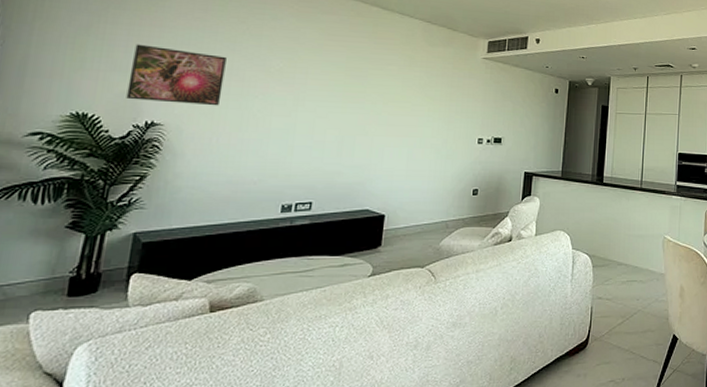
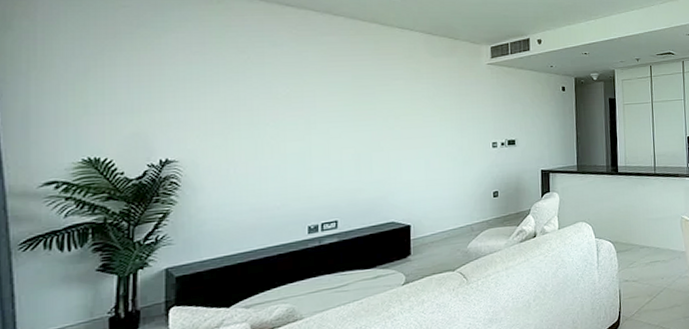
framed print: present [126,44,227,106] -> none [136,84,232,140]

